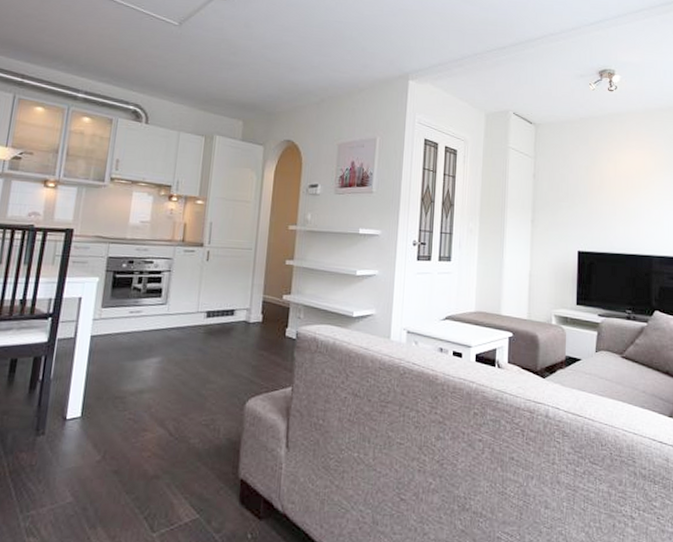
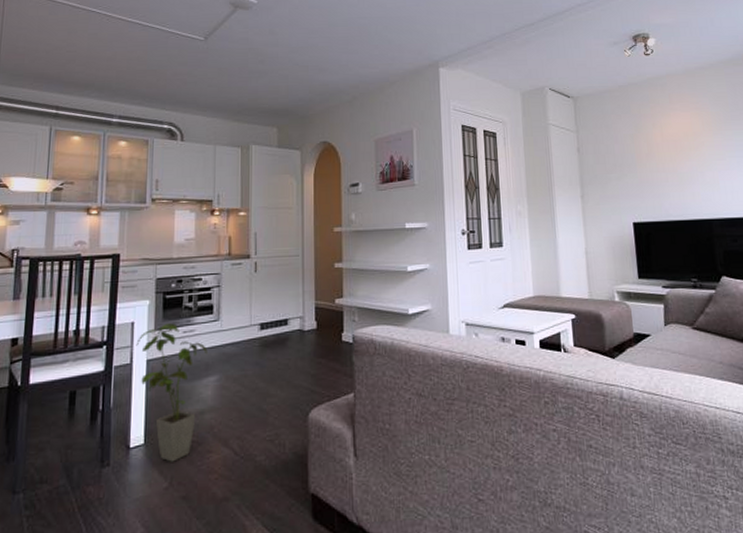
house plant: none [81,302,152,437] -> present [136,323,208,462]

